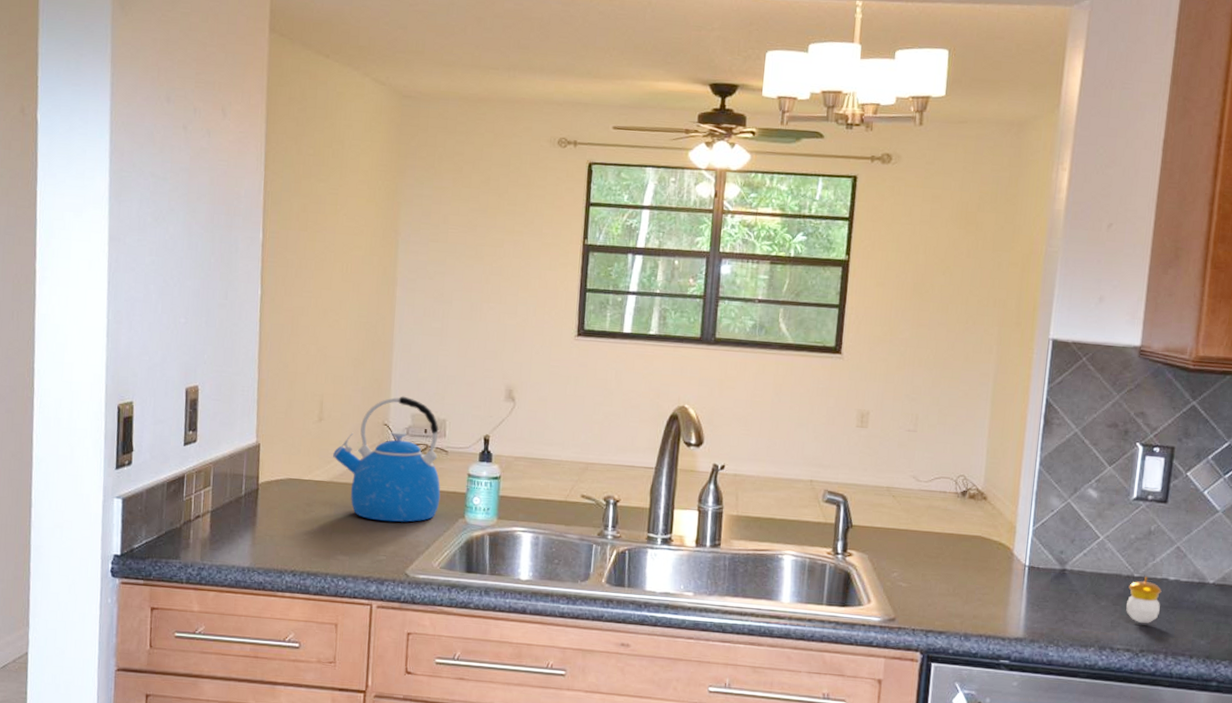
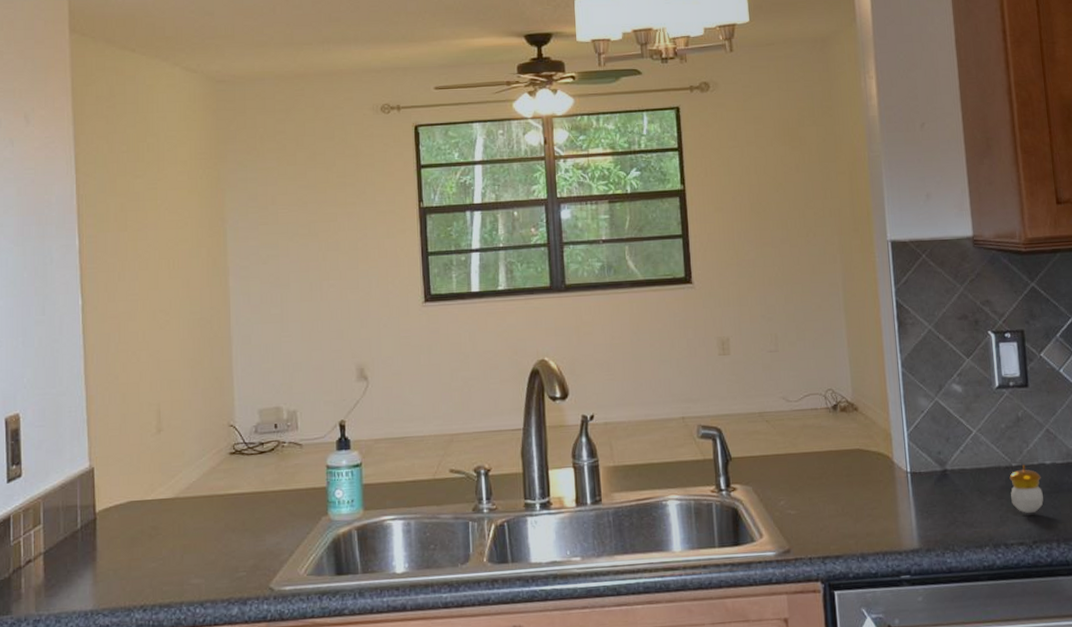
kettle: present [333,396,441,522] -> none [177,391,299,533]

